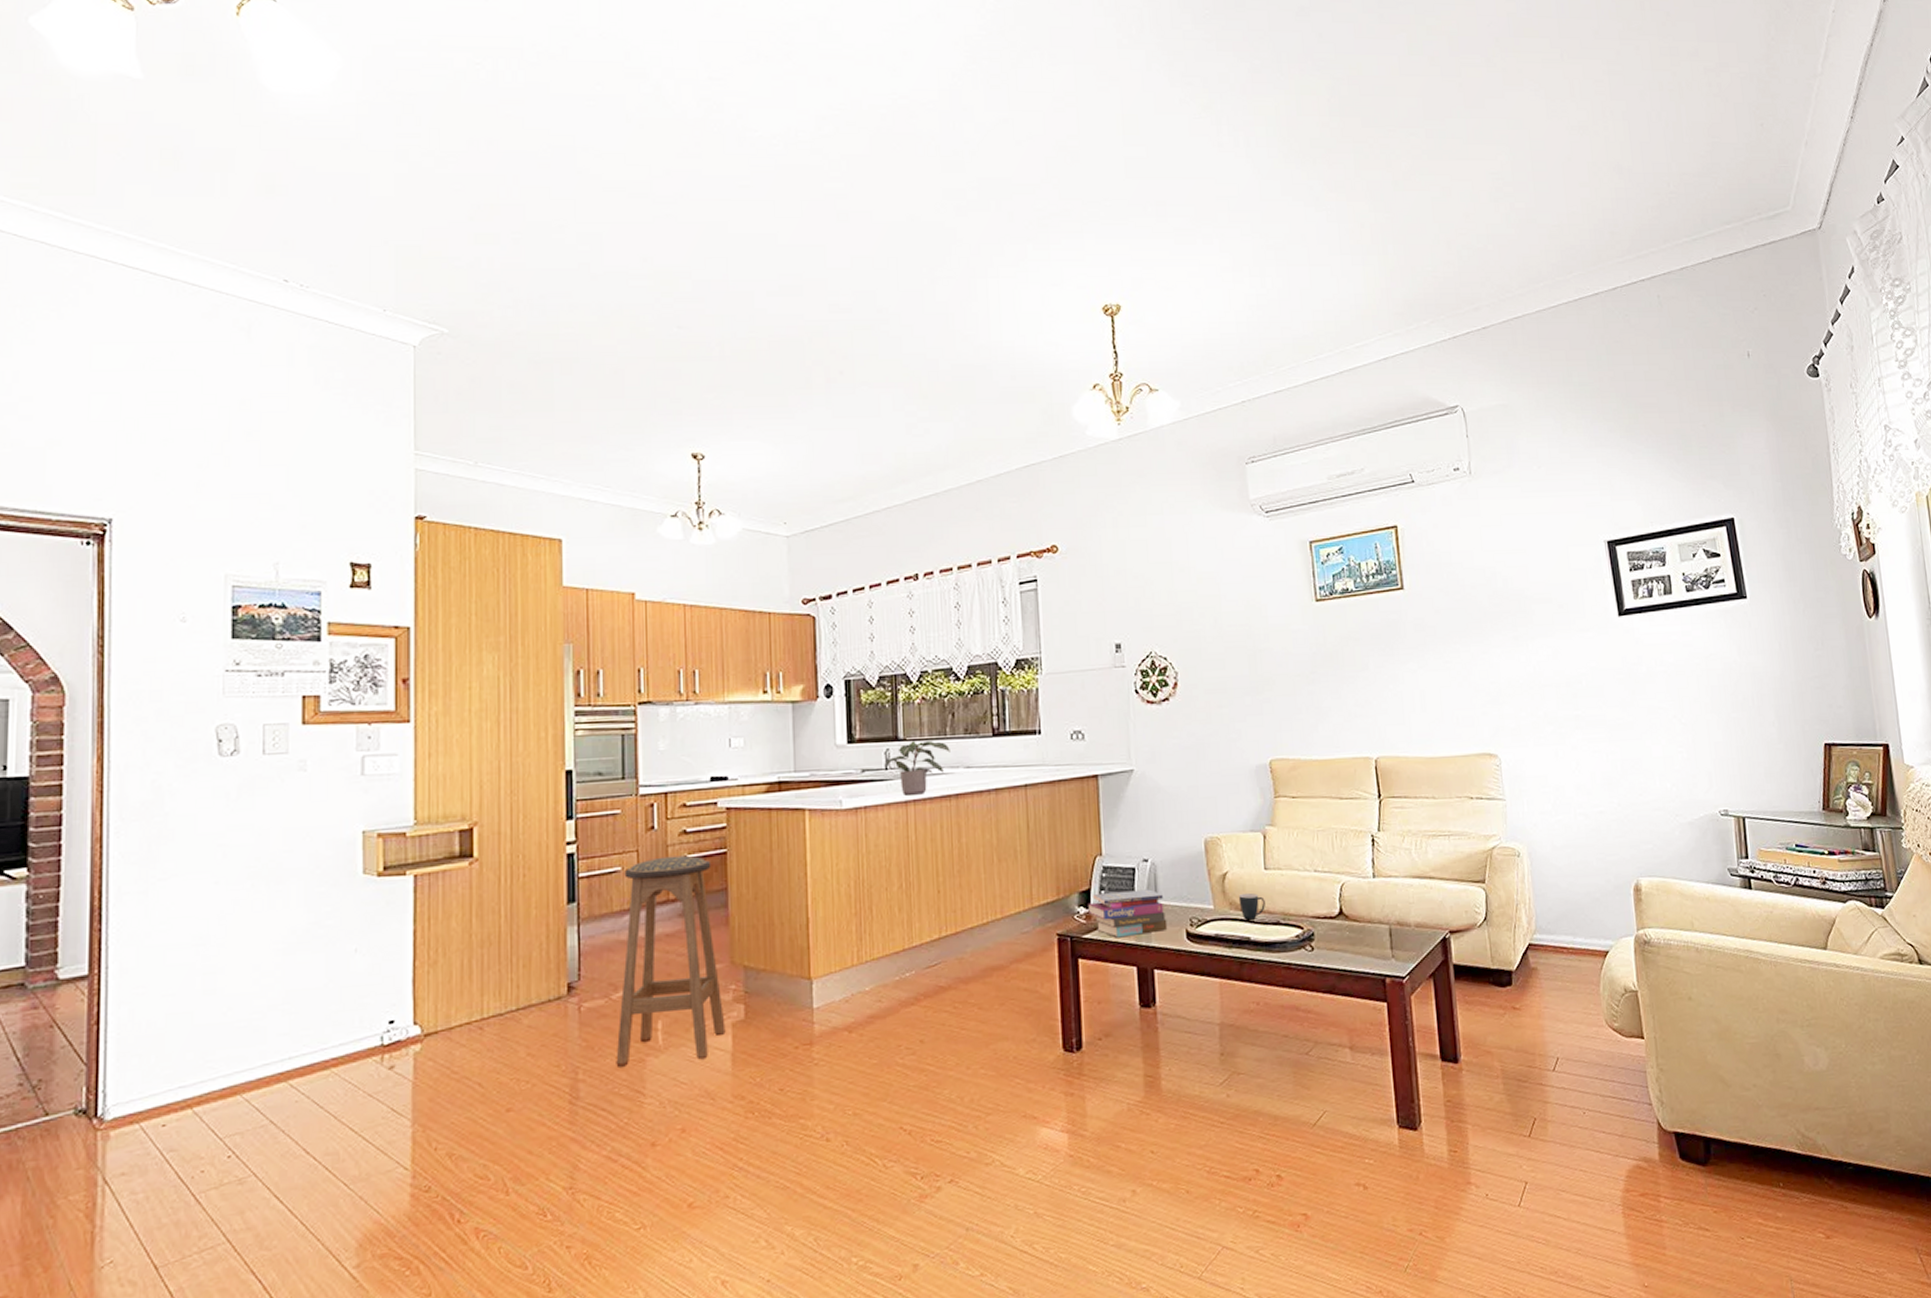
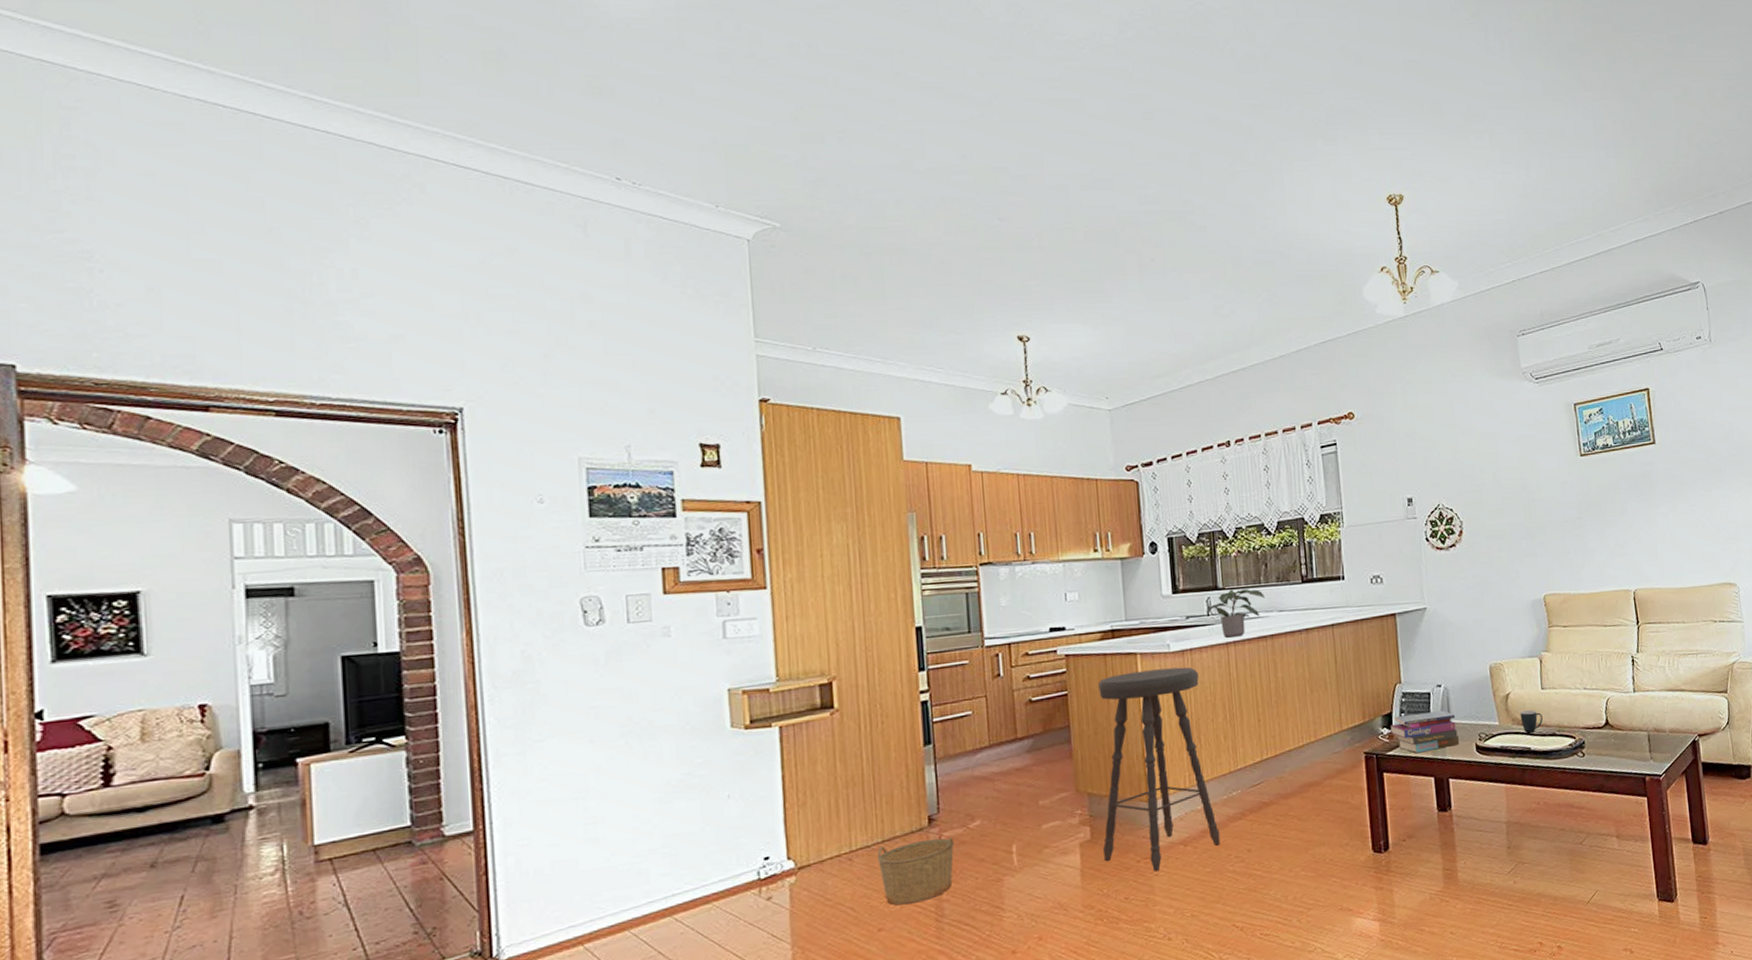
basket: none [511,1008,595,1084] -> present [878,836,955,906]
stool: present [616,855,726,1069] -> none [974,698,1074,888]
music stool: none [757,827,890,1061] -> present [1098,667,1221,872]

